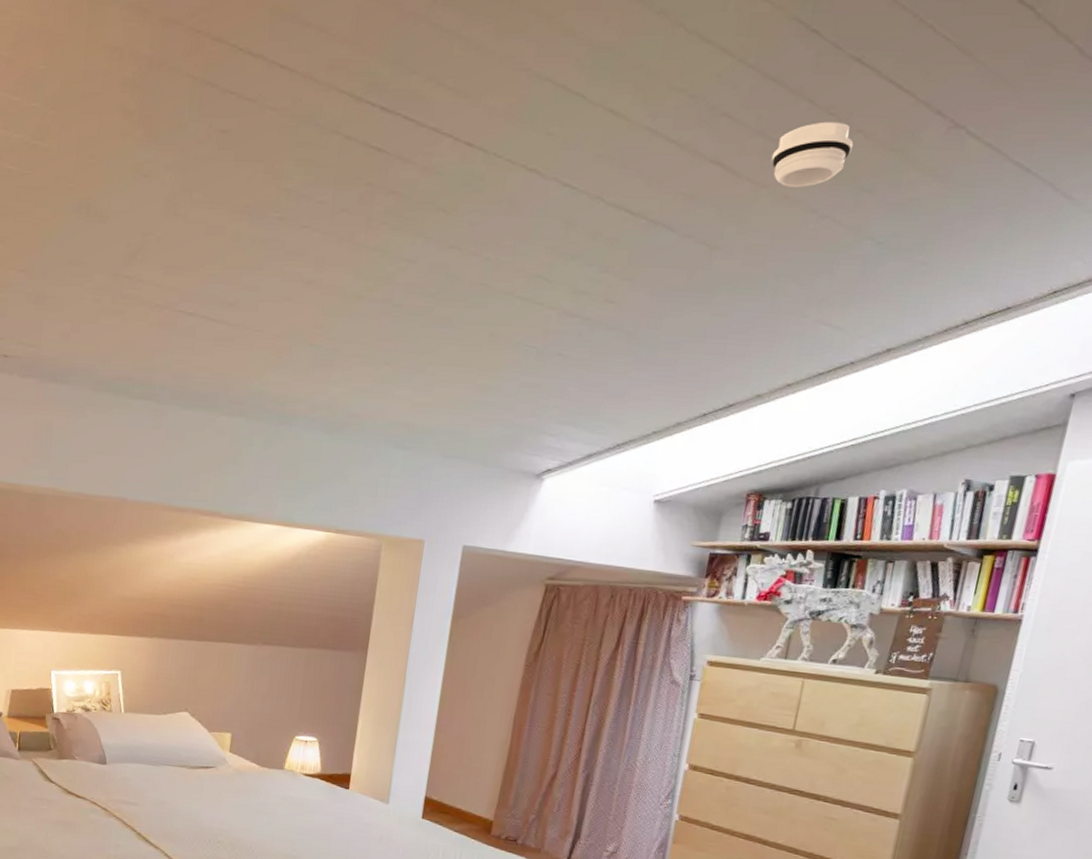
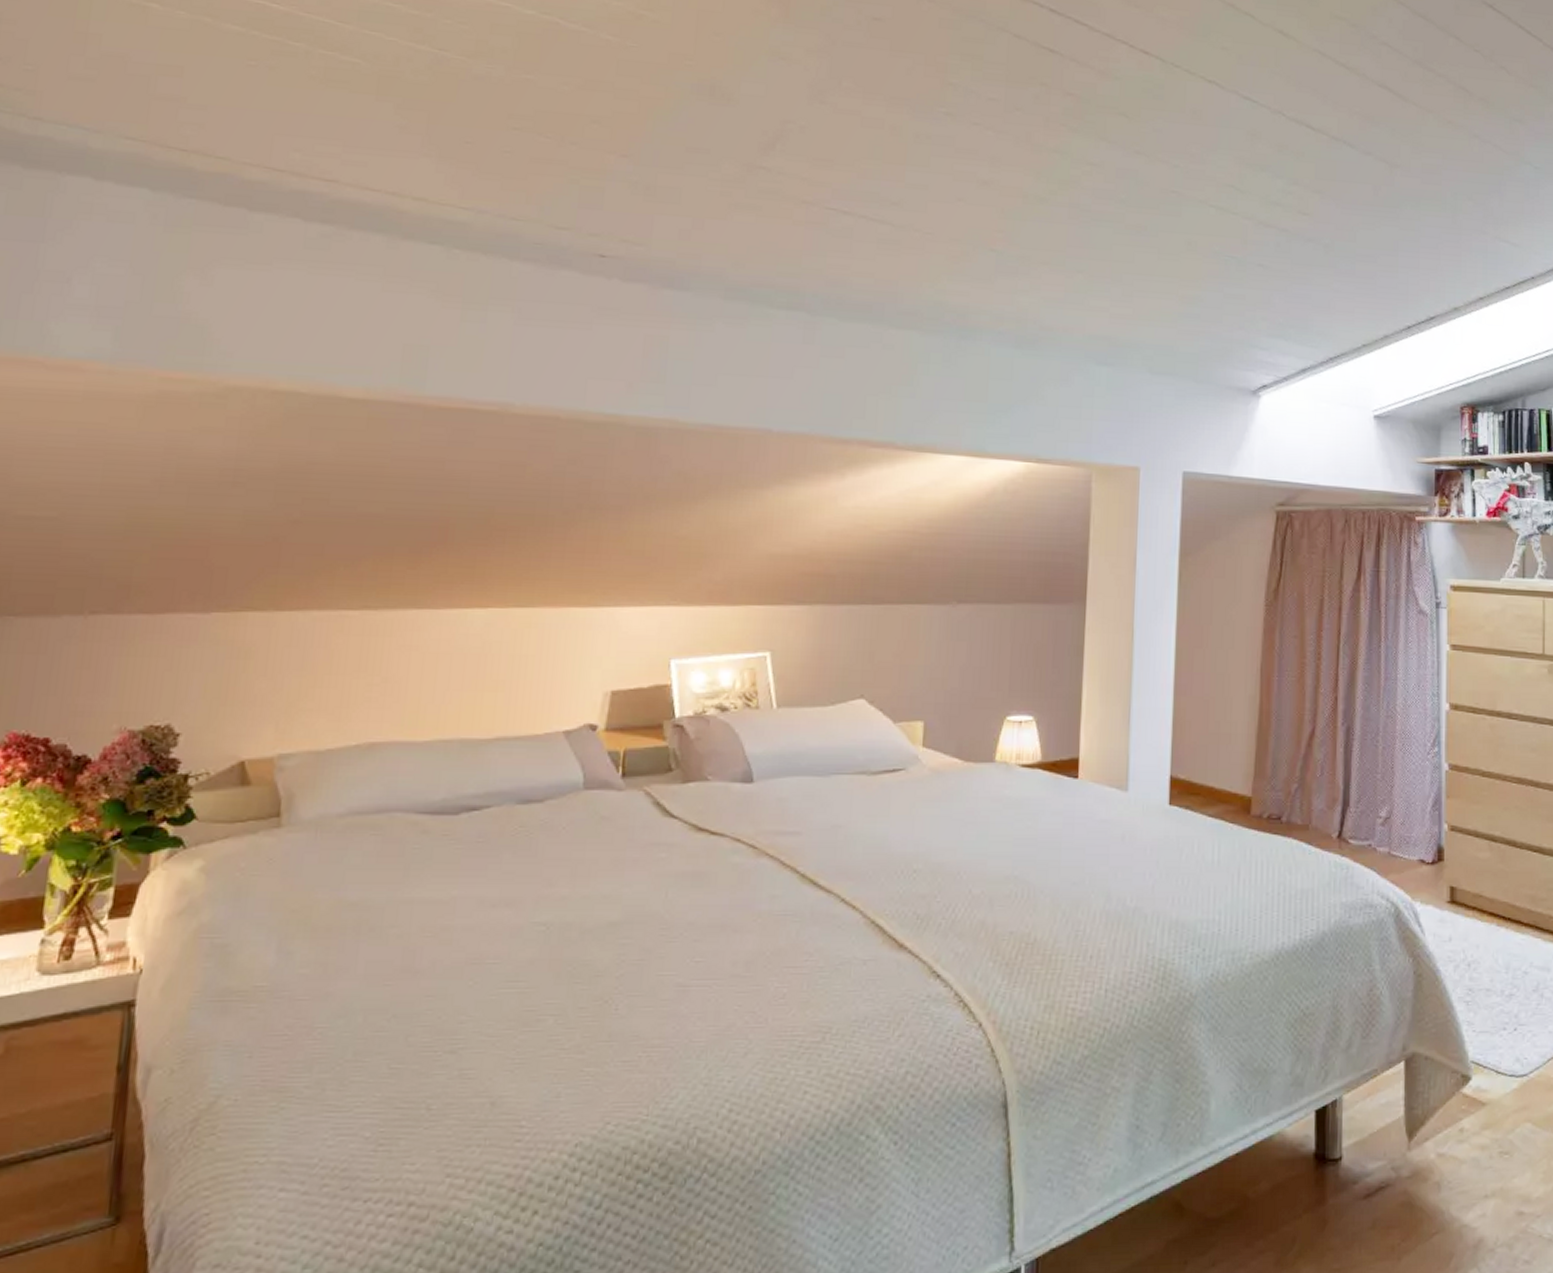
smoke detector: present [771,121,854,188] -> none [1431,57,1500,114]

